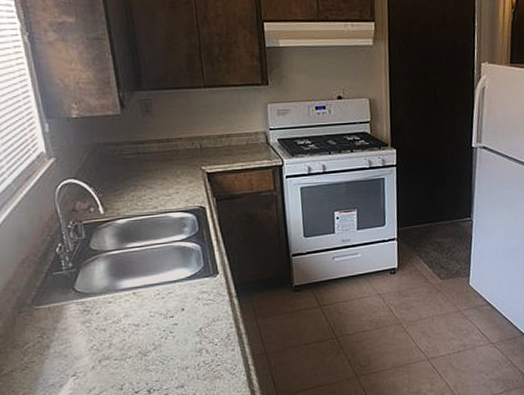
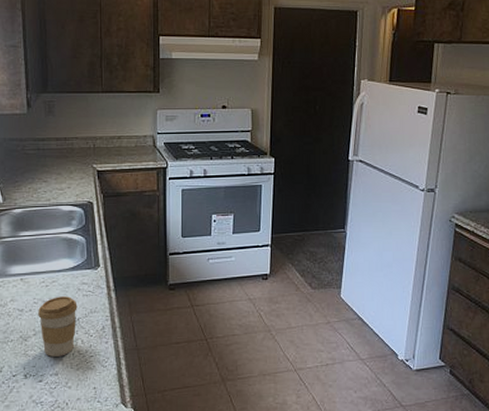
coffee cup: none [156,307,199,370] -> present [38,296,78,357]

